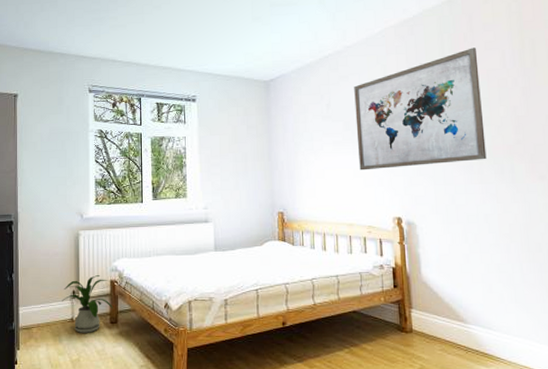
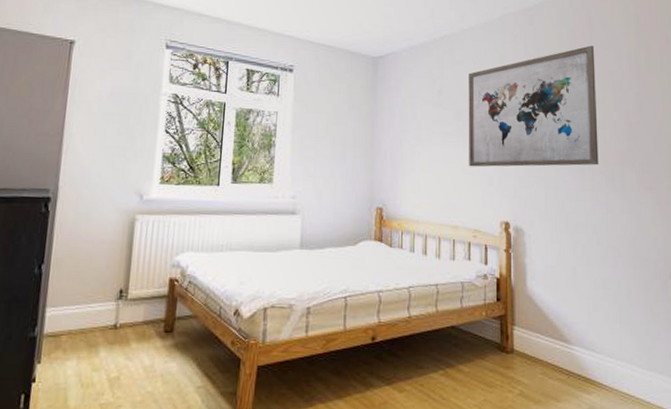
house plant: present [62,275,114,333] -> none [104,271,170,344]

